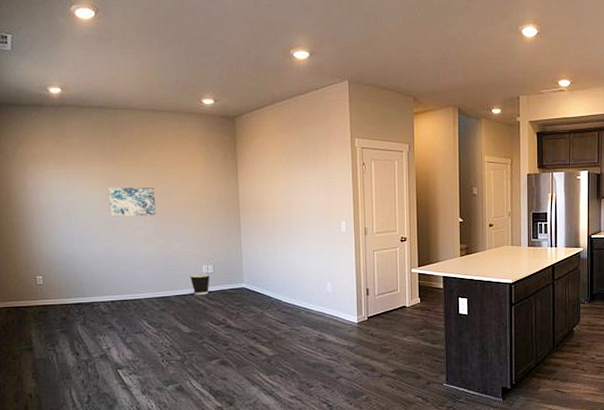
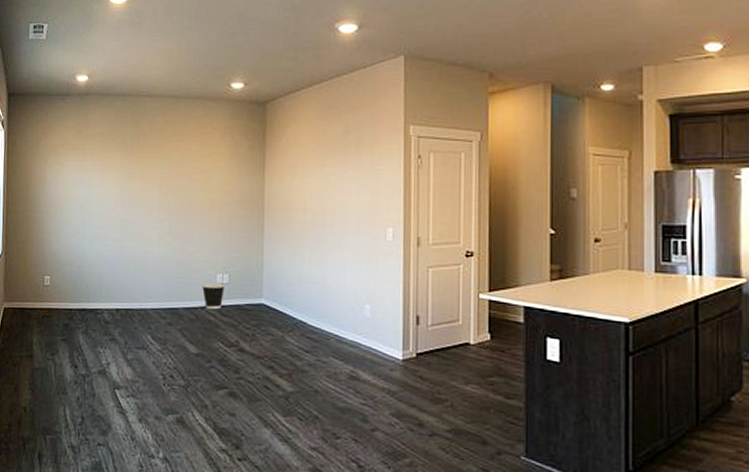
wall art: present [108,187,157,217] -> none [123,181,172,215]

